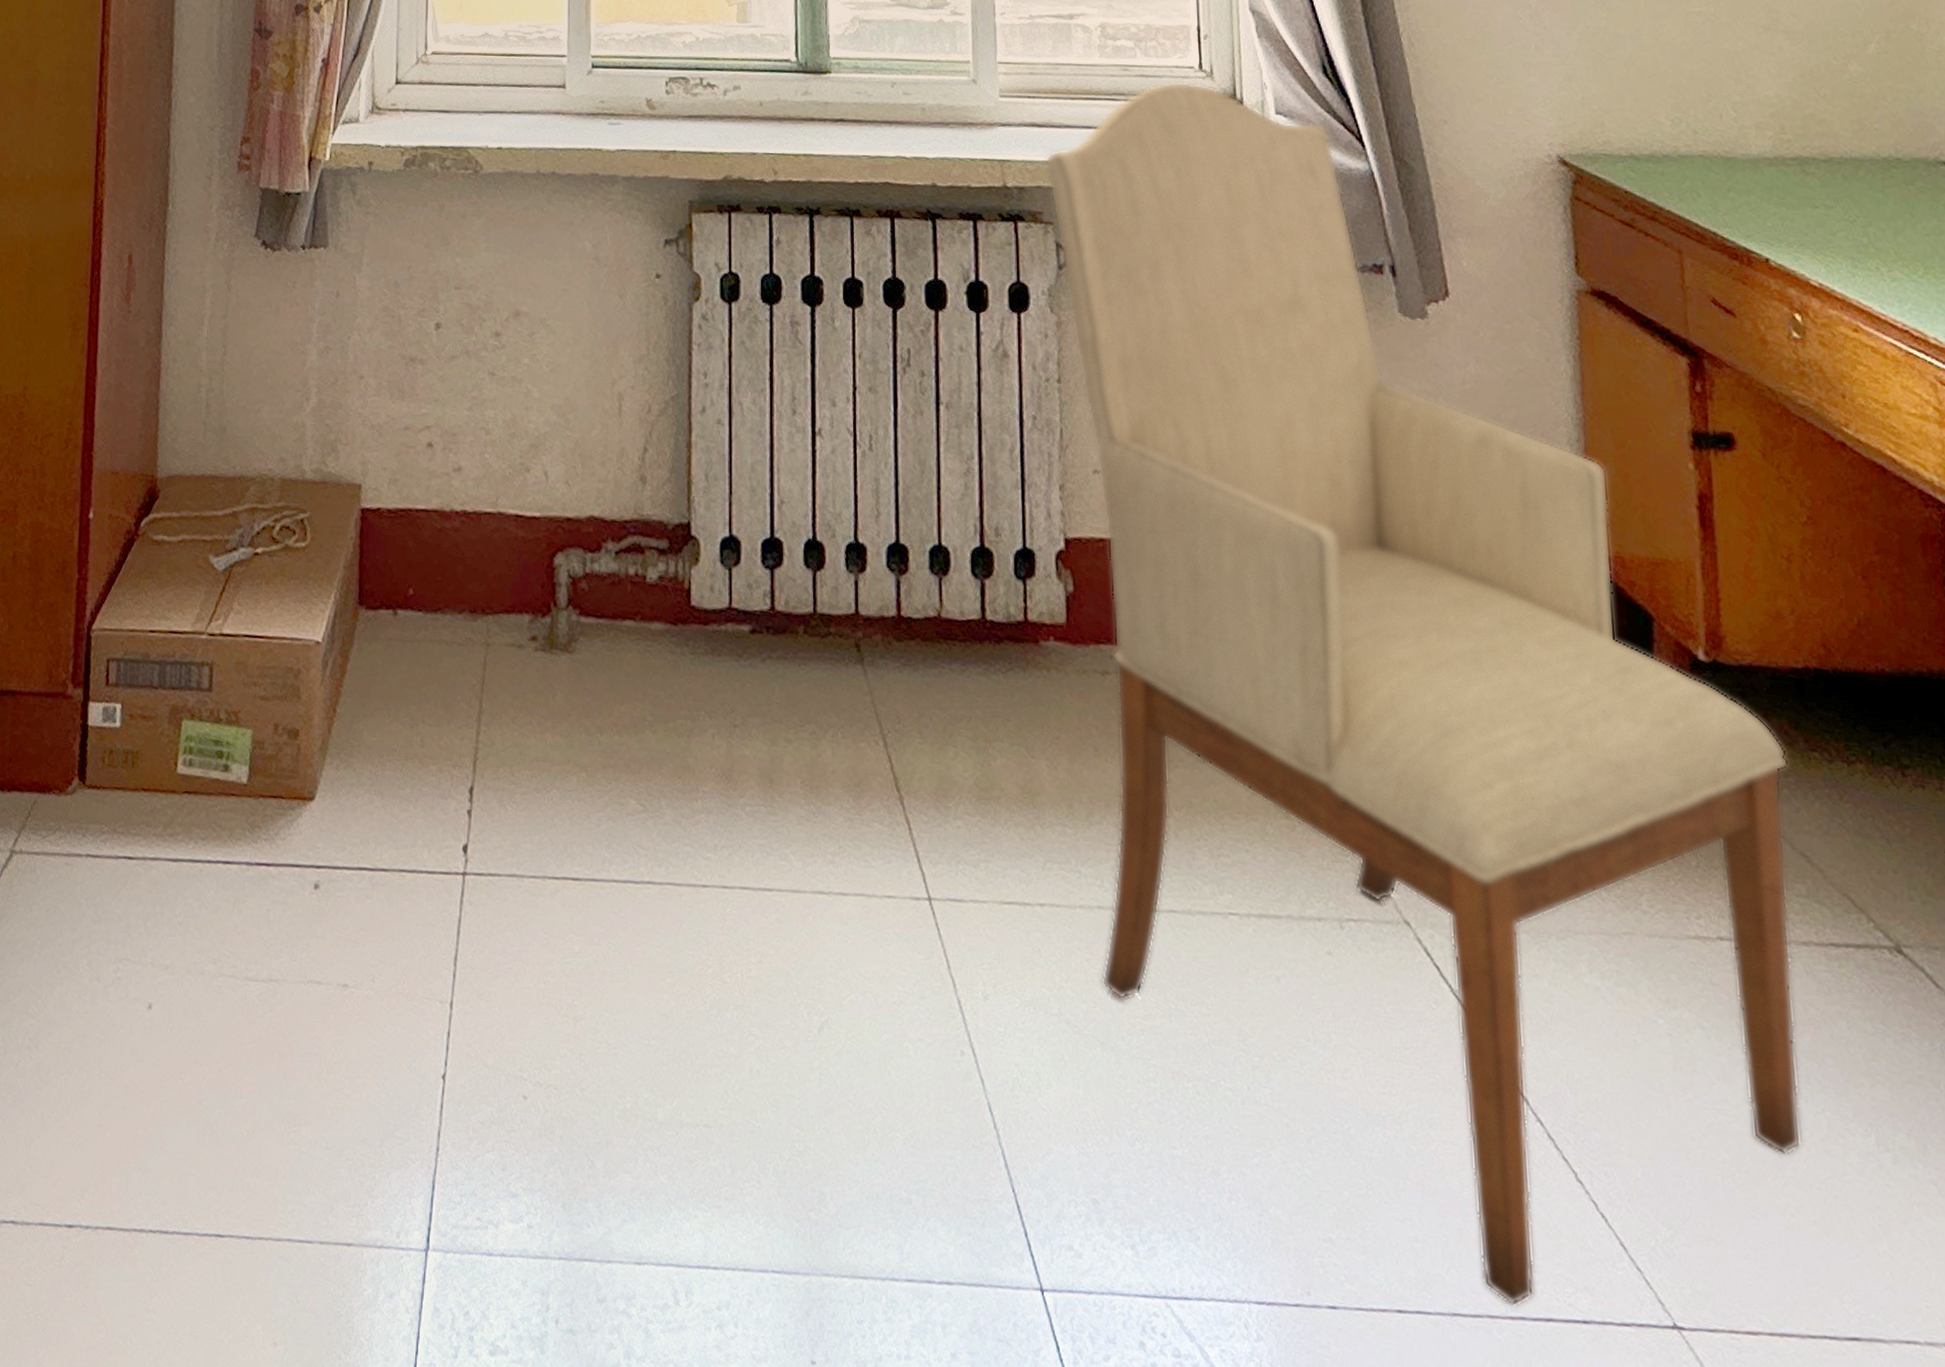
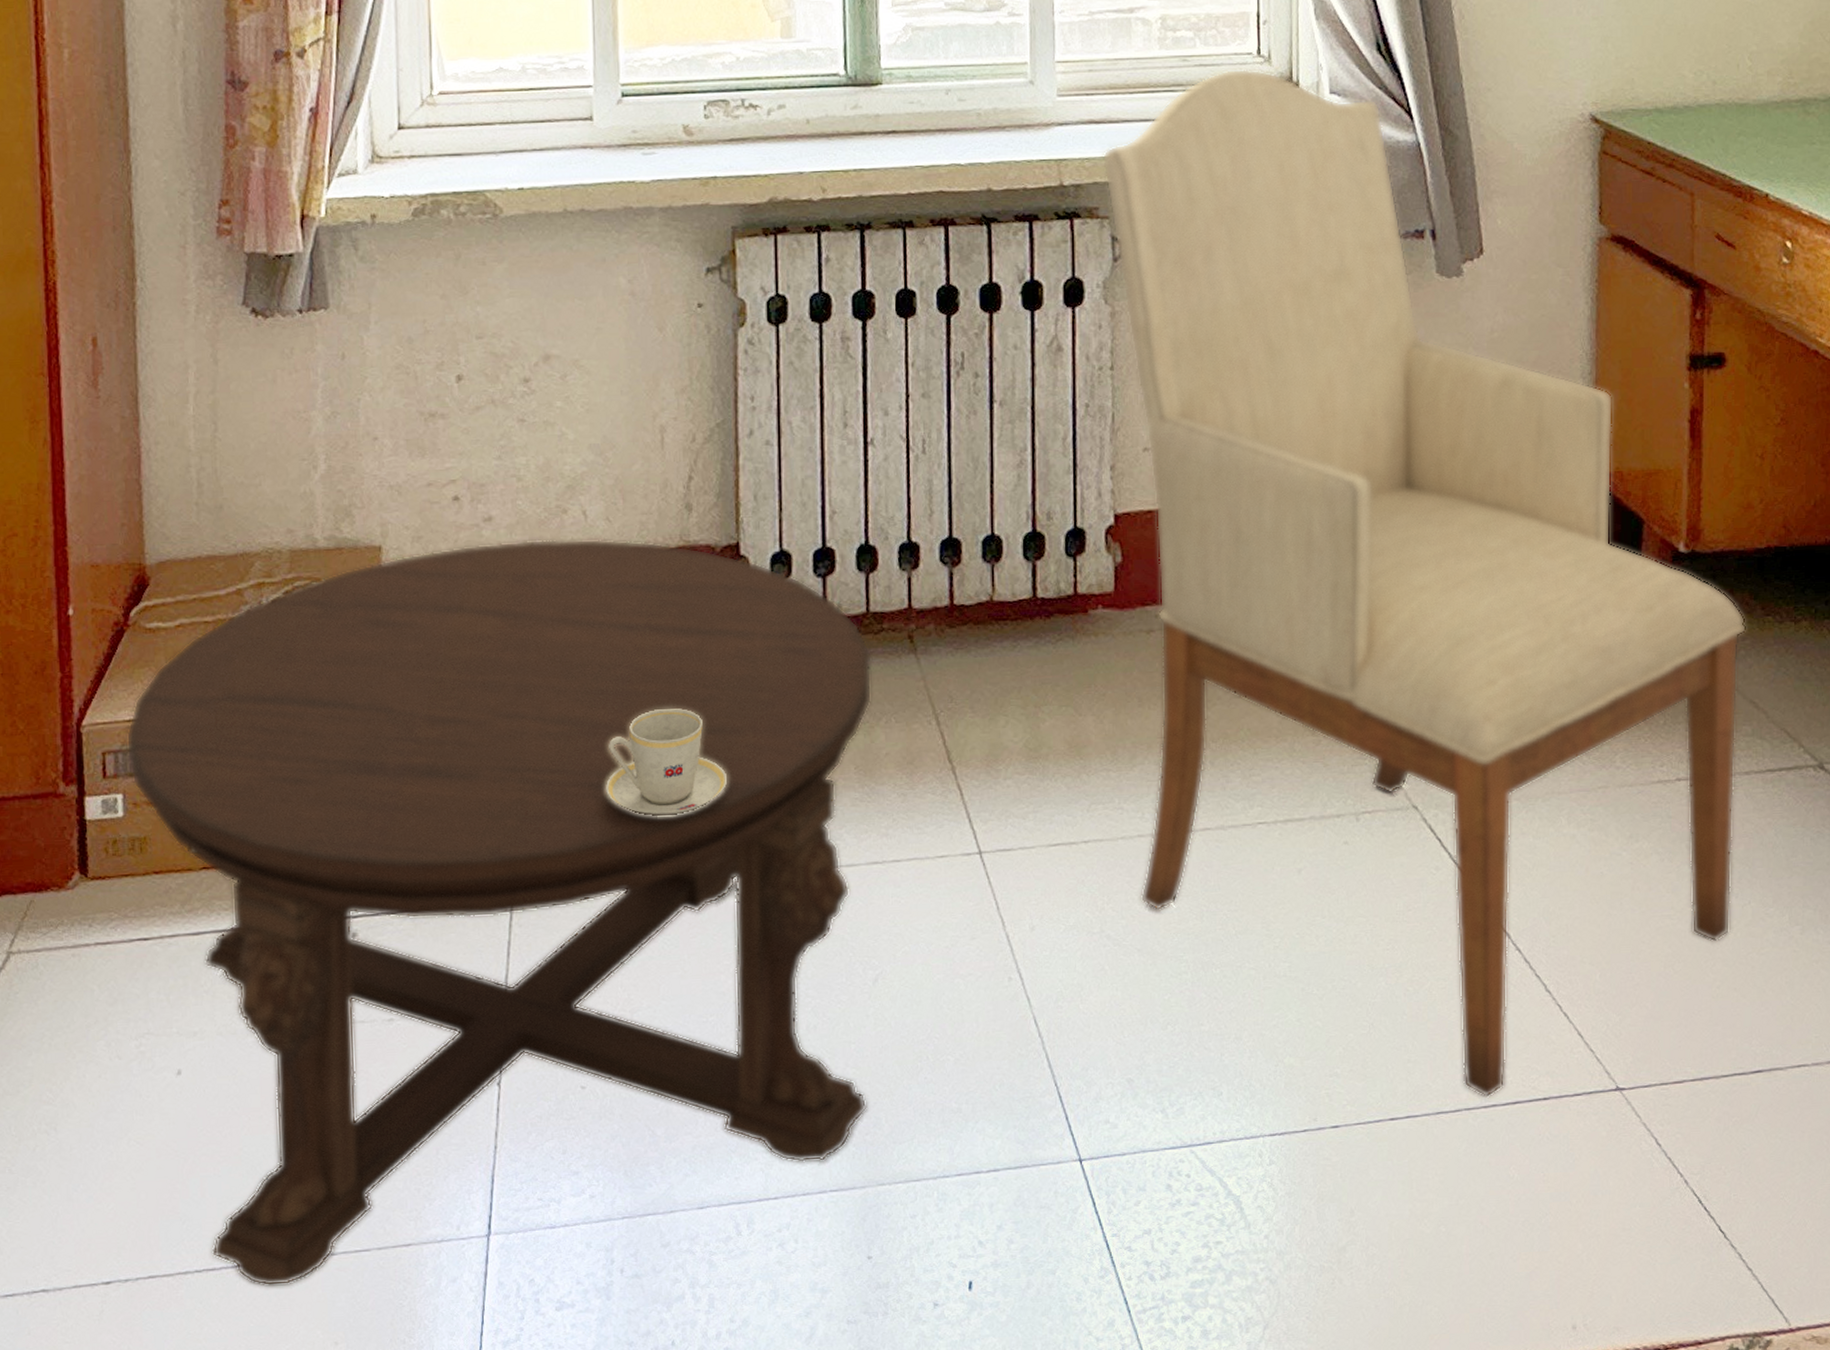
coffee table: none [127,493,819,1266] -> present [125,538,872,1286]
teacup: none [557,688,675,807] -> present [606,707,728,816]

